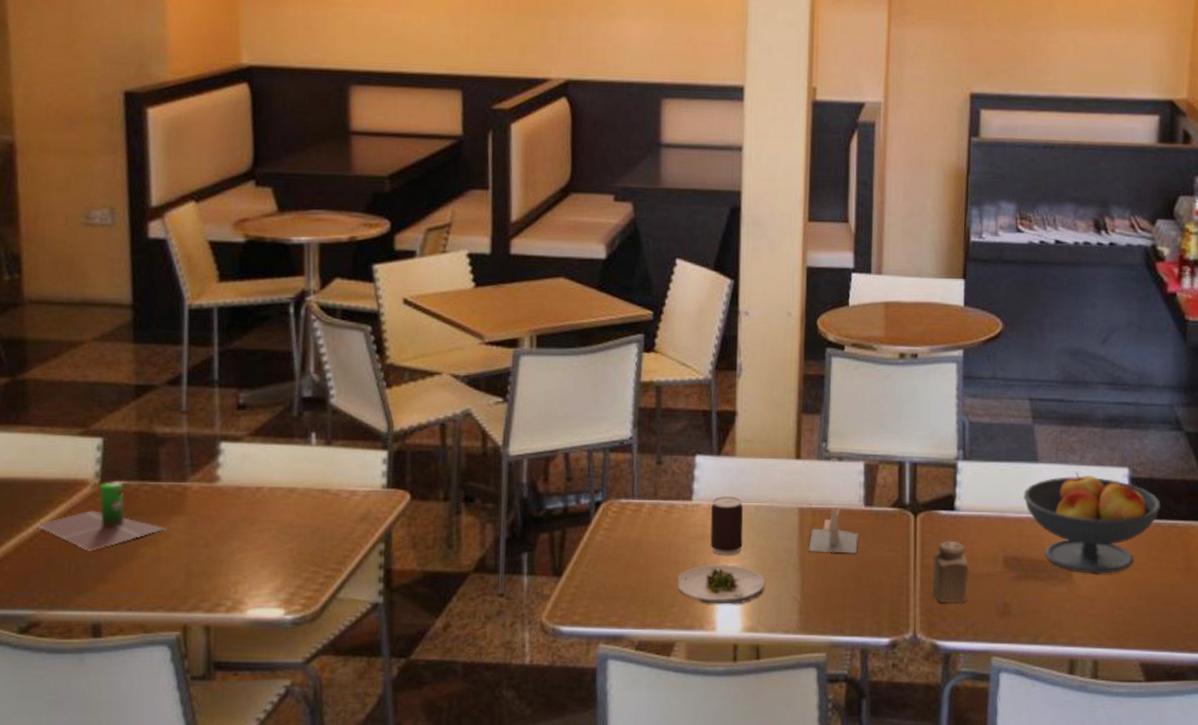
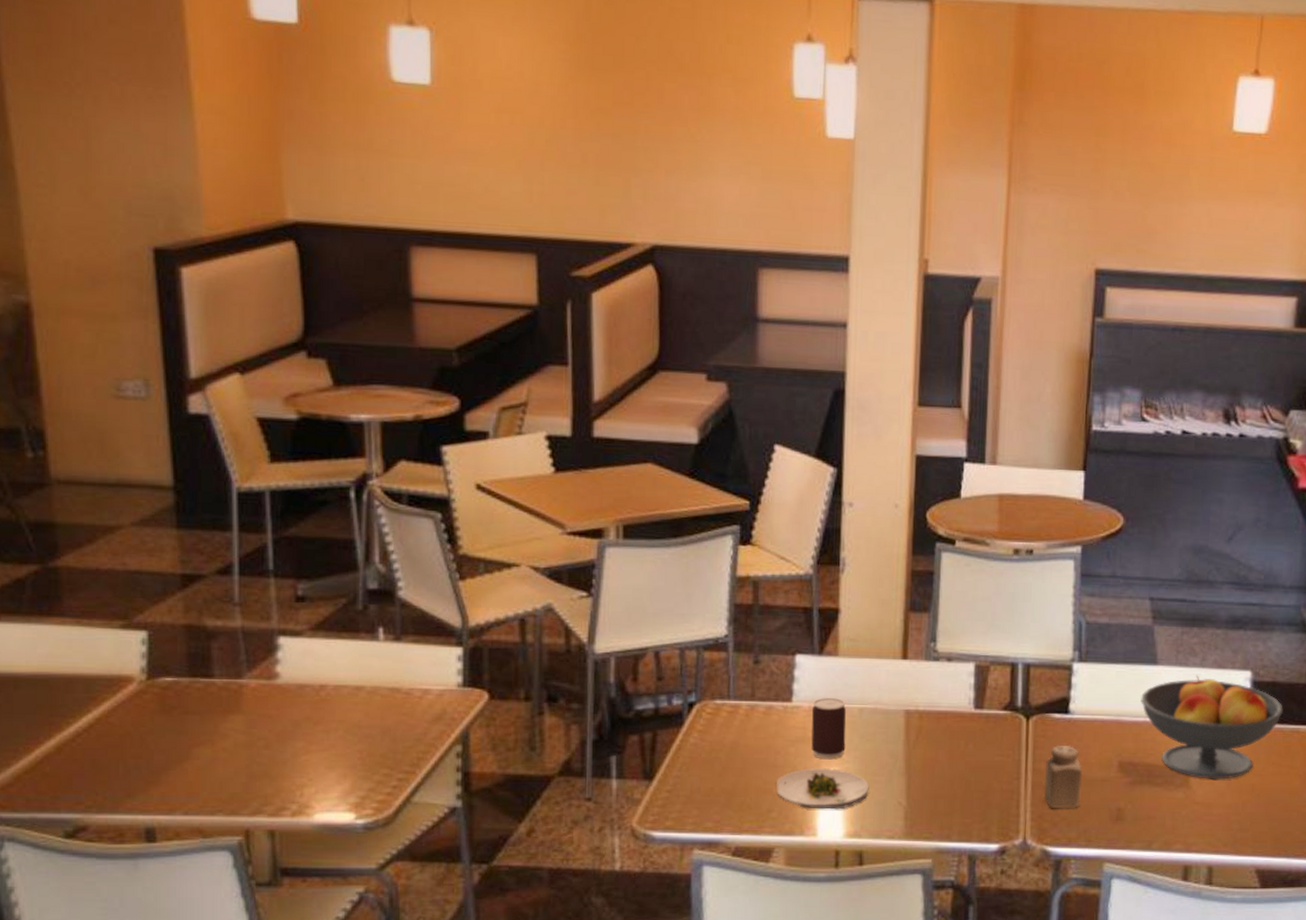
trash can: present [36,481,167,551] -> none [78,677,223,751]
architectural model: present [808,507,858,554] -> none [914,709,967,758]

